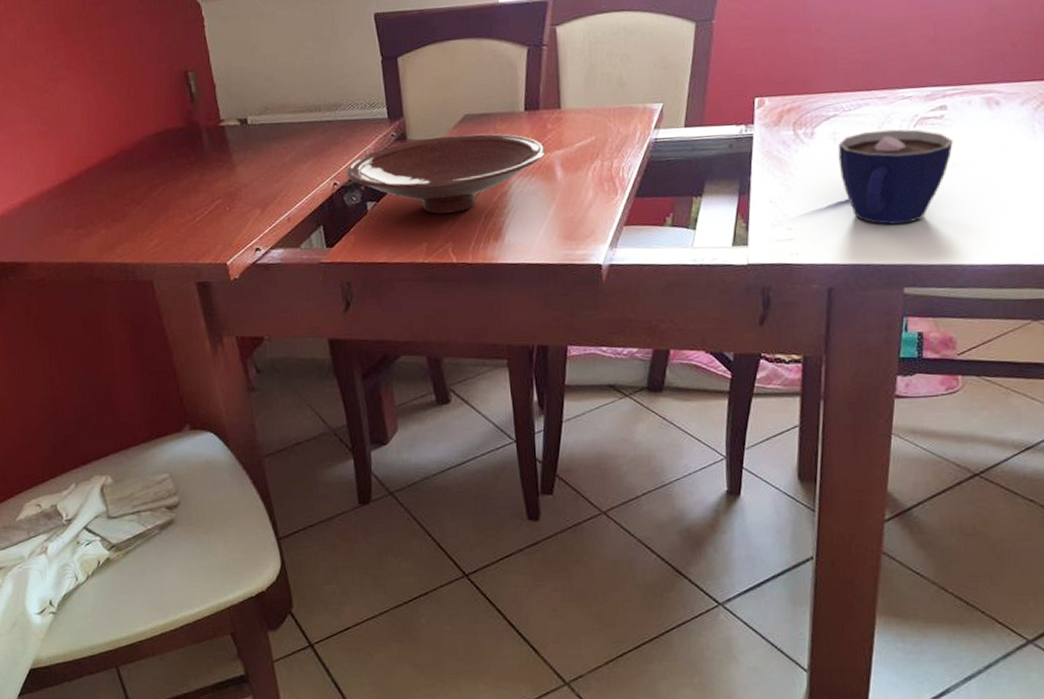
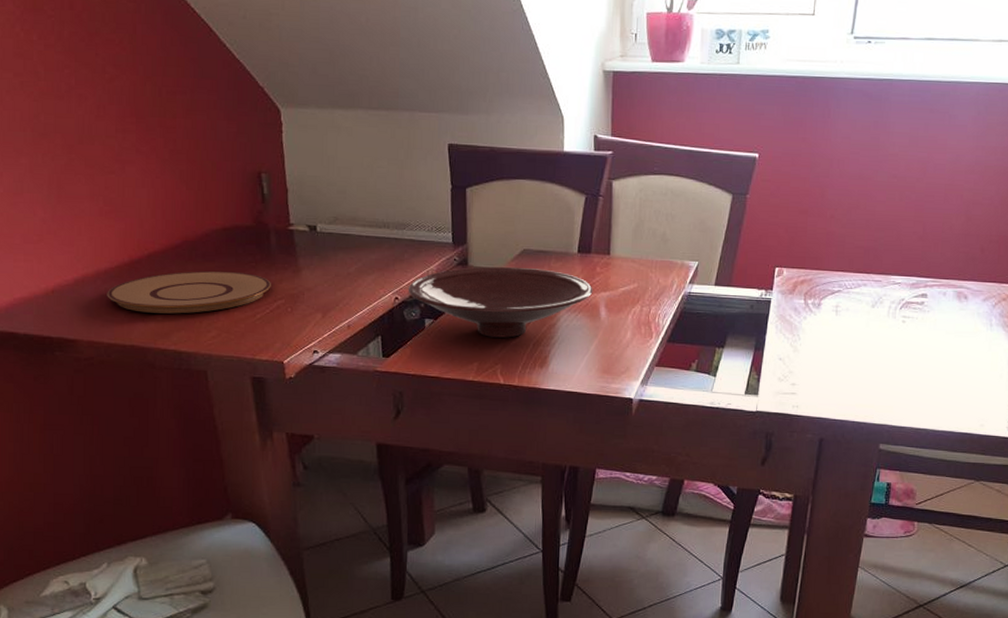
plate: none [51,176,208,228] -> present [107,271,271,314]
cup: present [838,129,953,225] -> none [838,308,929,390]

